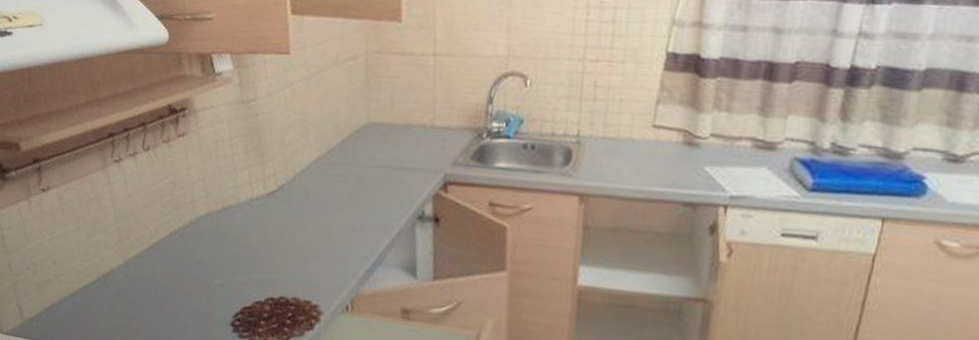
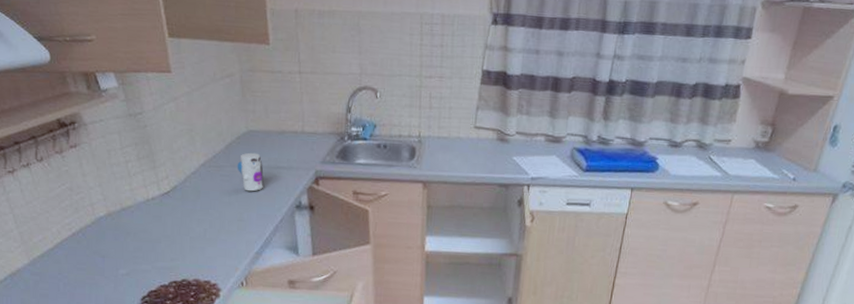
toy: none [352,148,383,196] -> present [237,152,264,192]

